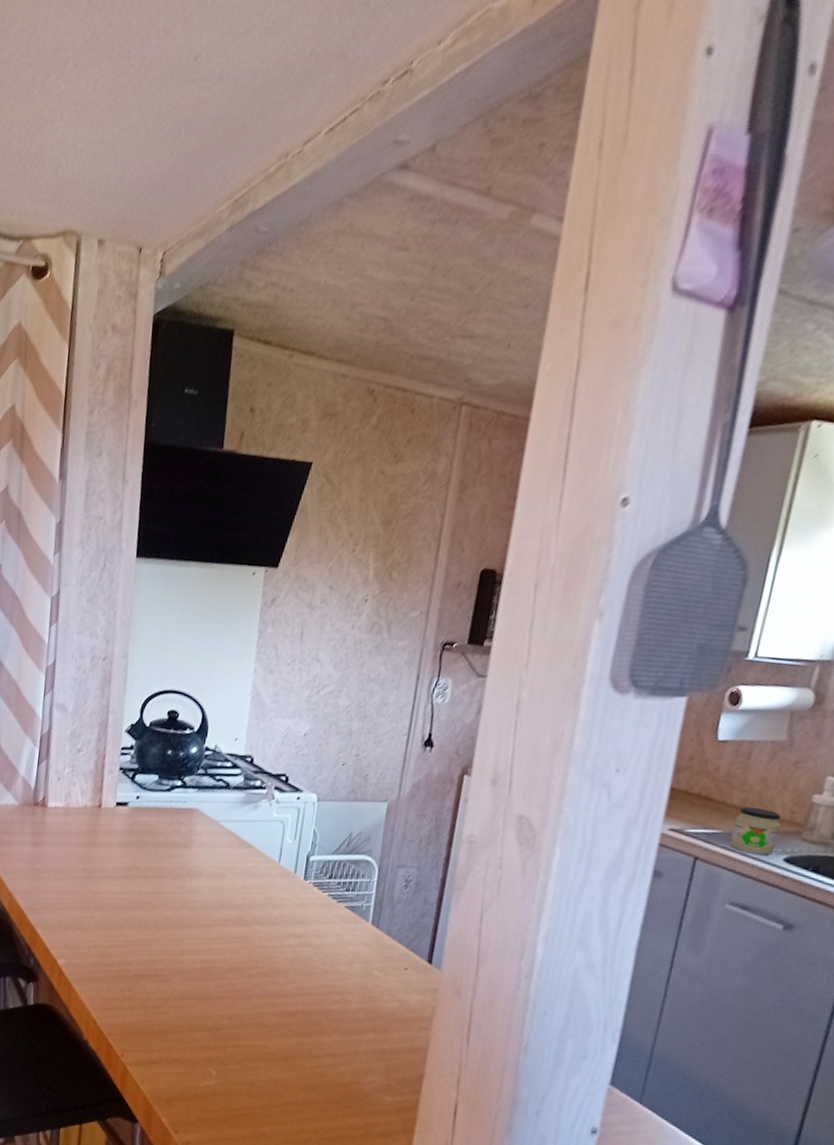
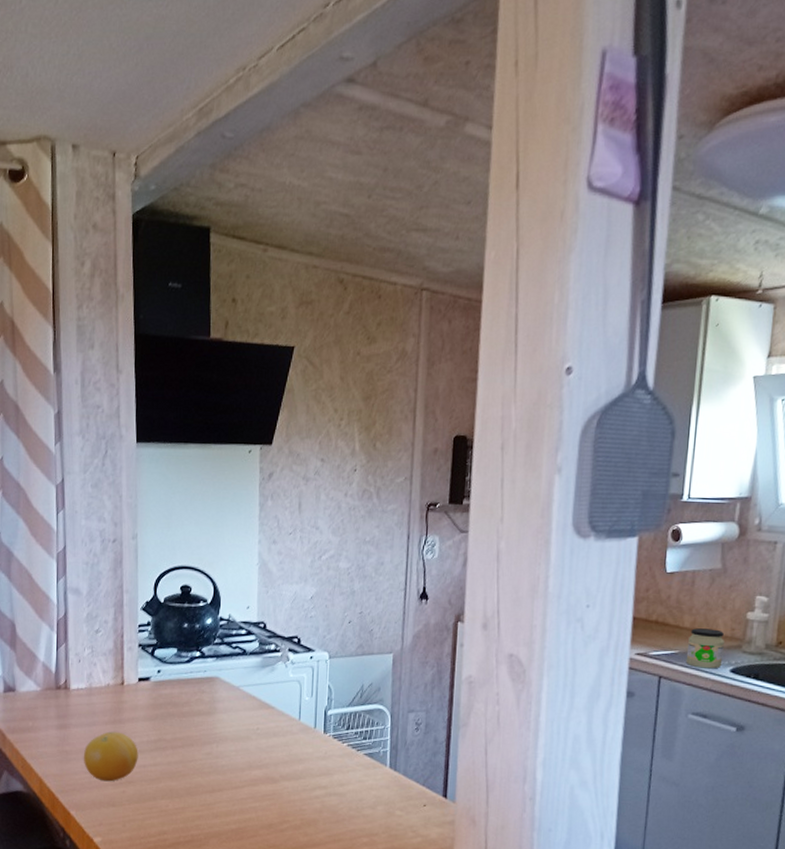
fruit: none [54,853,110,905] -> present [83,731,138,782]

